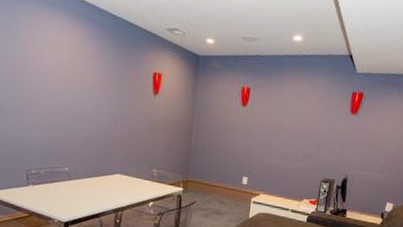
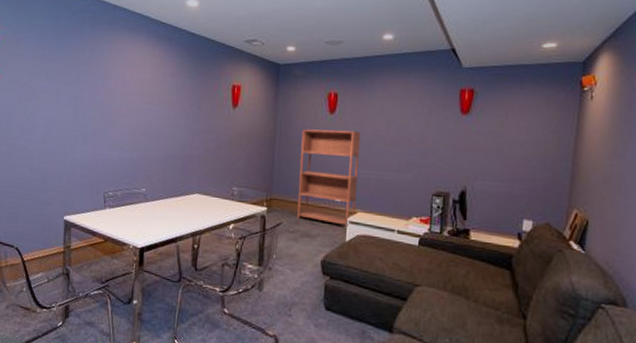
bookshelf: none [209,119,267,206] -> present [297,129,360,227]

